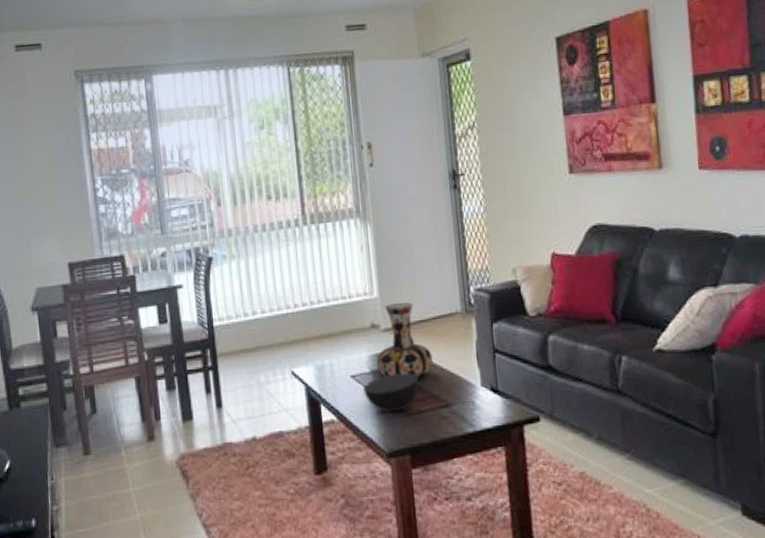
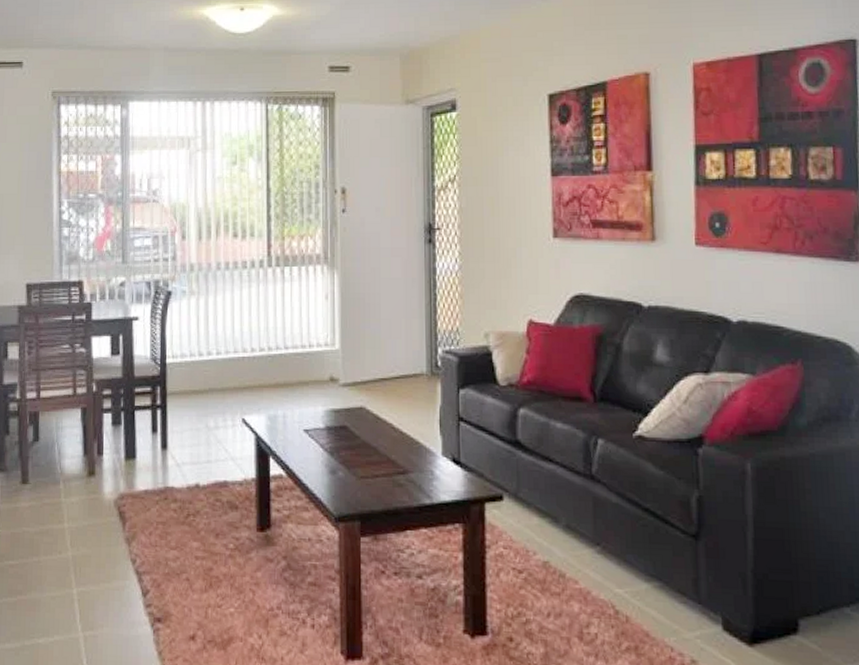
bowl: present [362,373,419,413] -> none [315,432,375,474]
vase: present [376,302,433,378] -> none [332,358,392,440]

